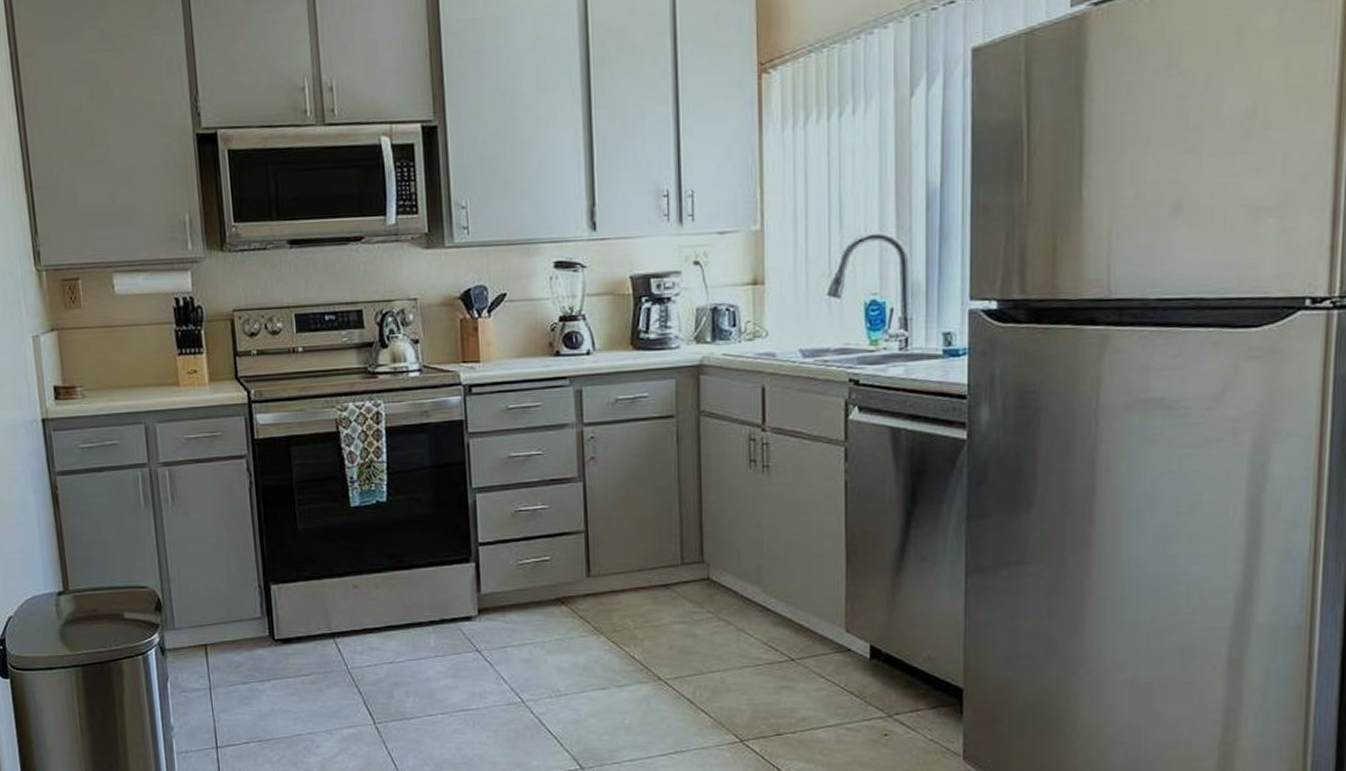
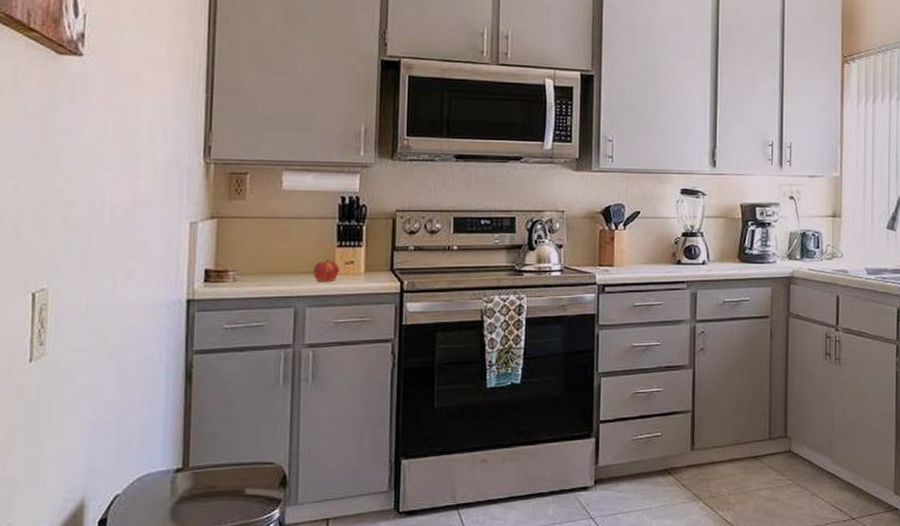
fruit: none [157,369,184,396] -> present [313,259,340,283]

